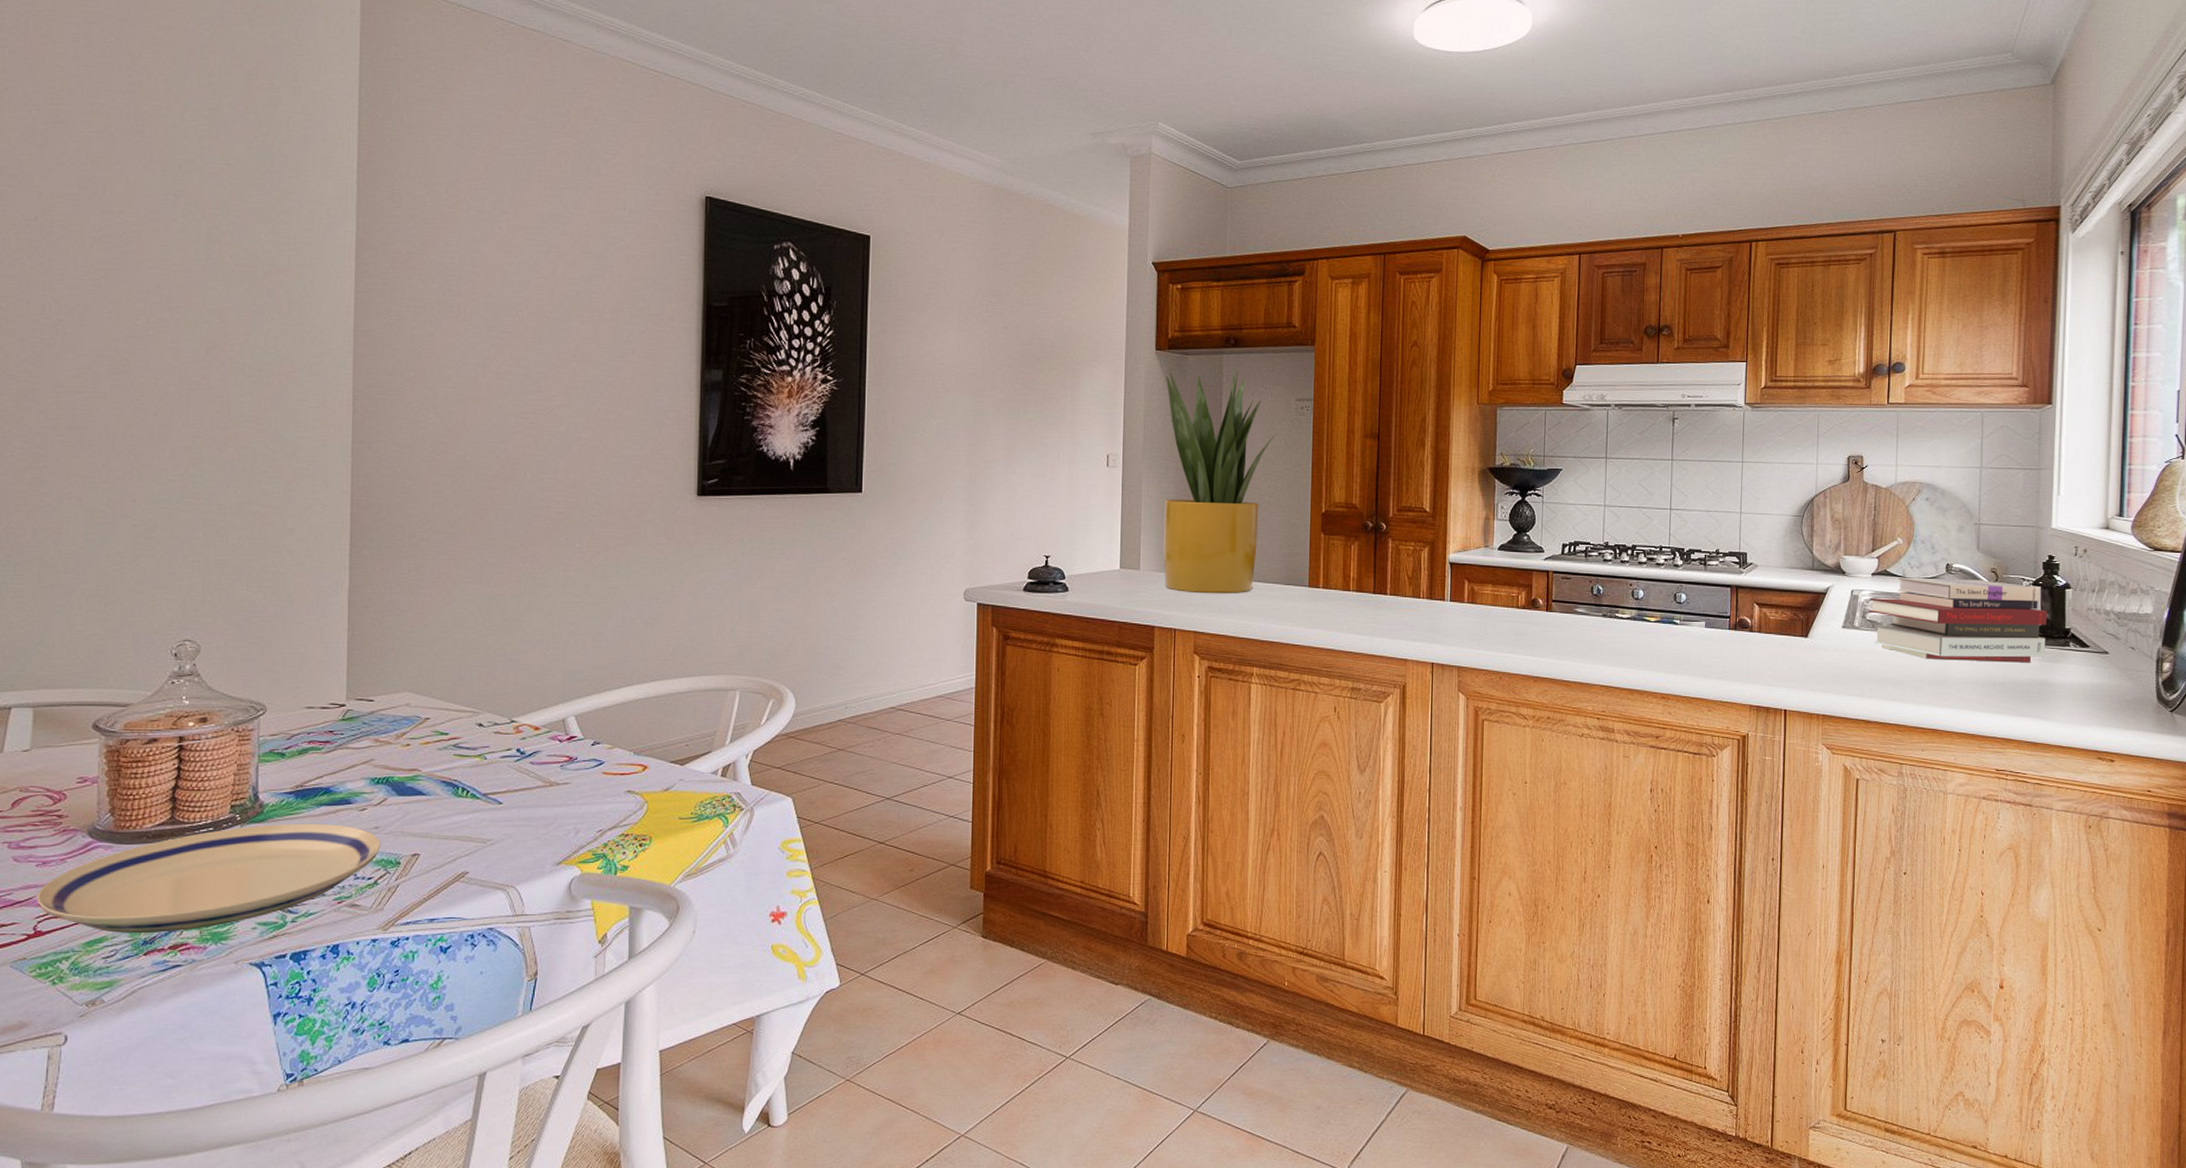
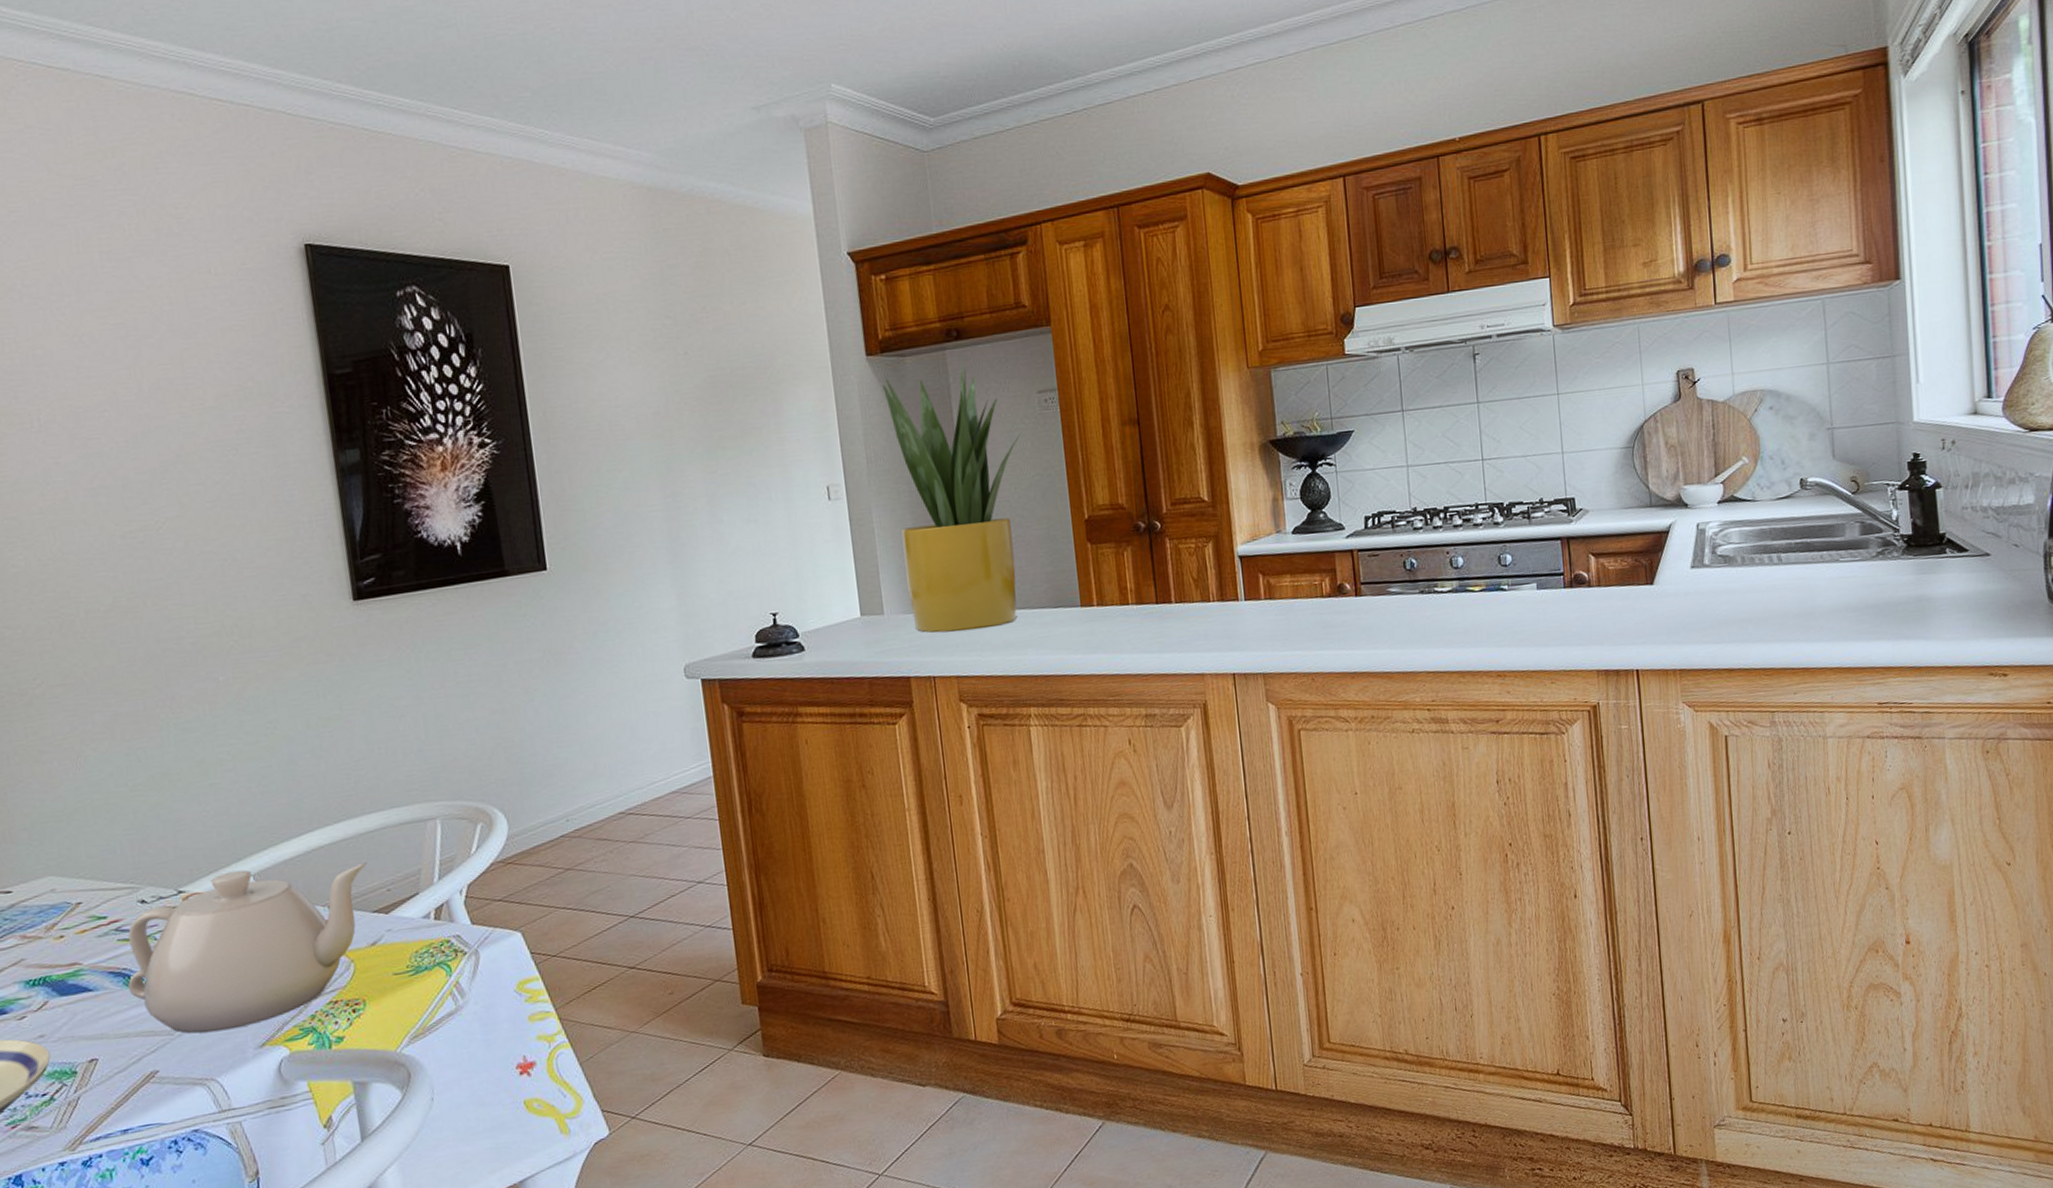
teapot: none [456,710,672,846] -> present [128,862,367,1034]
books: present [1869,577,2048,663] -> none [1718,490,1920,591]

